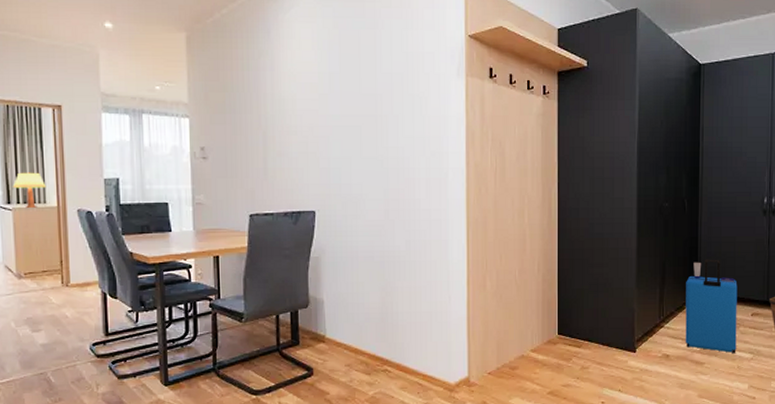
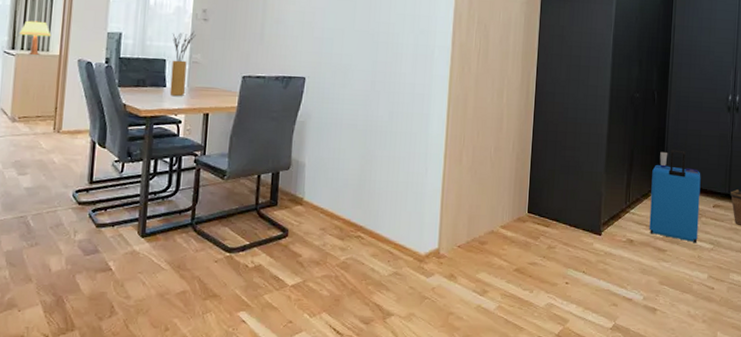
vase: none [171,170,196,240] -> present [169,31,196,96]

